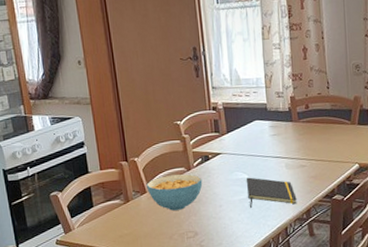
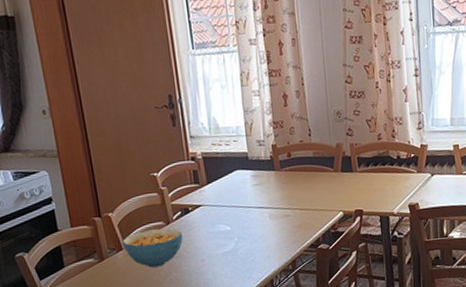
notepad: present [246,177,297,208] -> none [228,229,282,261]

